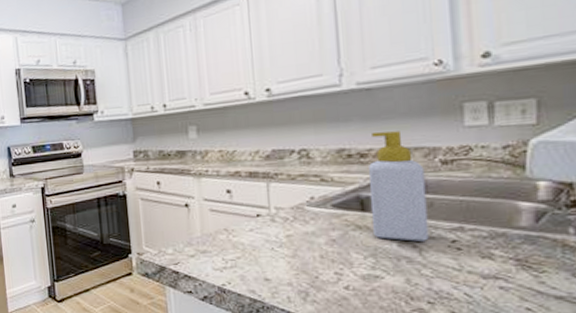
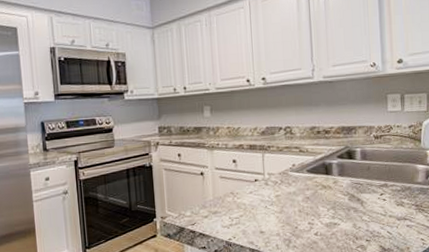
soap bottle: present [369,131,429,241] -> none [331,114,367,196]

